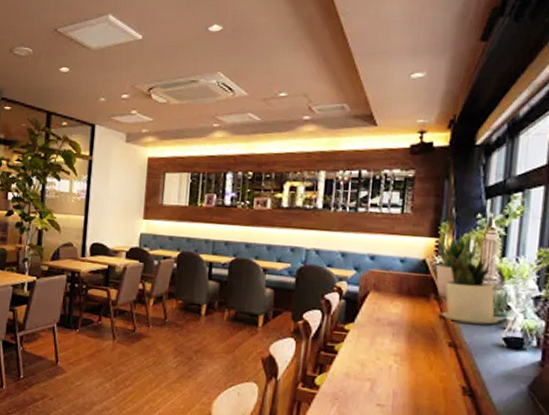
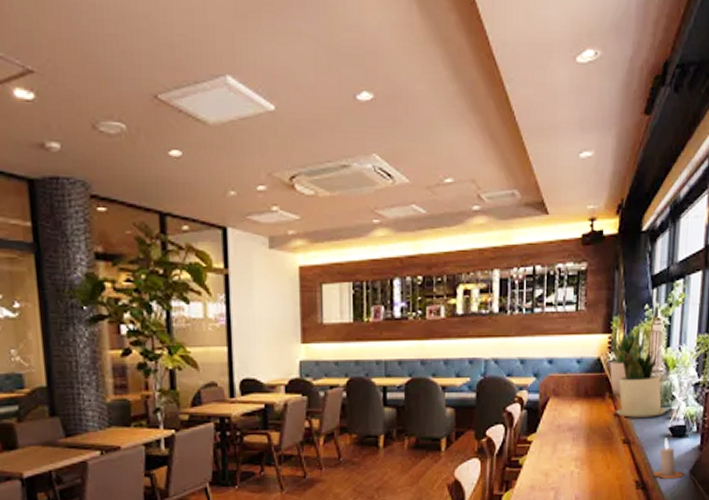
candle: none [482,348,520,393] -> present [653,438,684,480]

